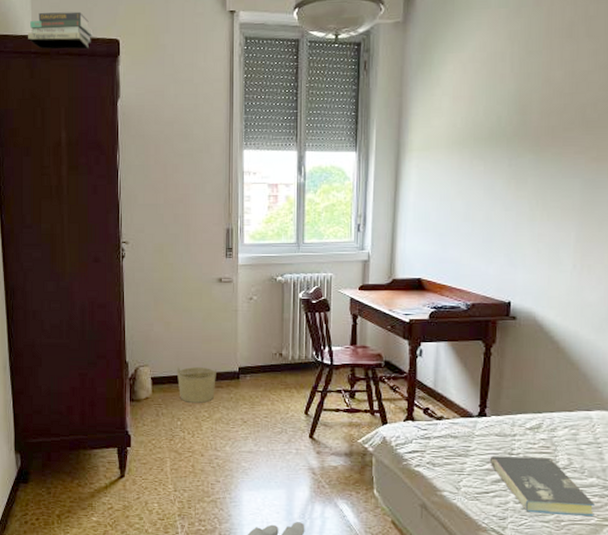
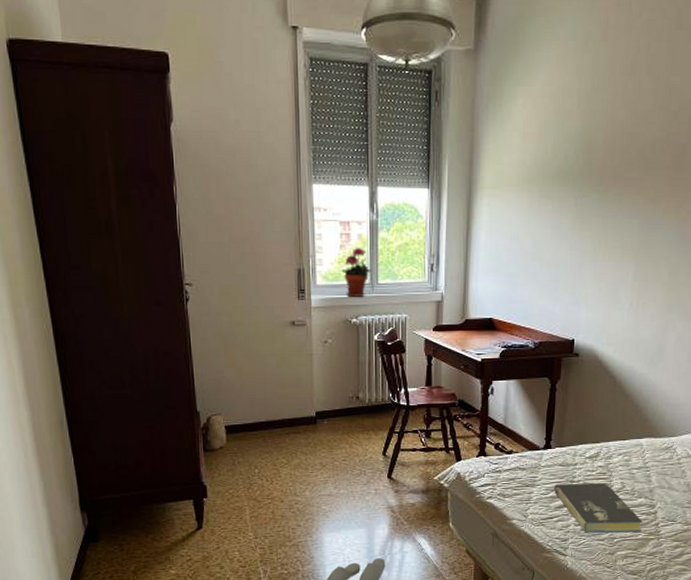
books: present [28,11,94,50] -> none [57,14,137,63]
basket: present [176,367,216,403] -> none [251,414,293,450]
potted plant: none [268,208,298,256] -> present [341,247,371,297]

